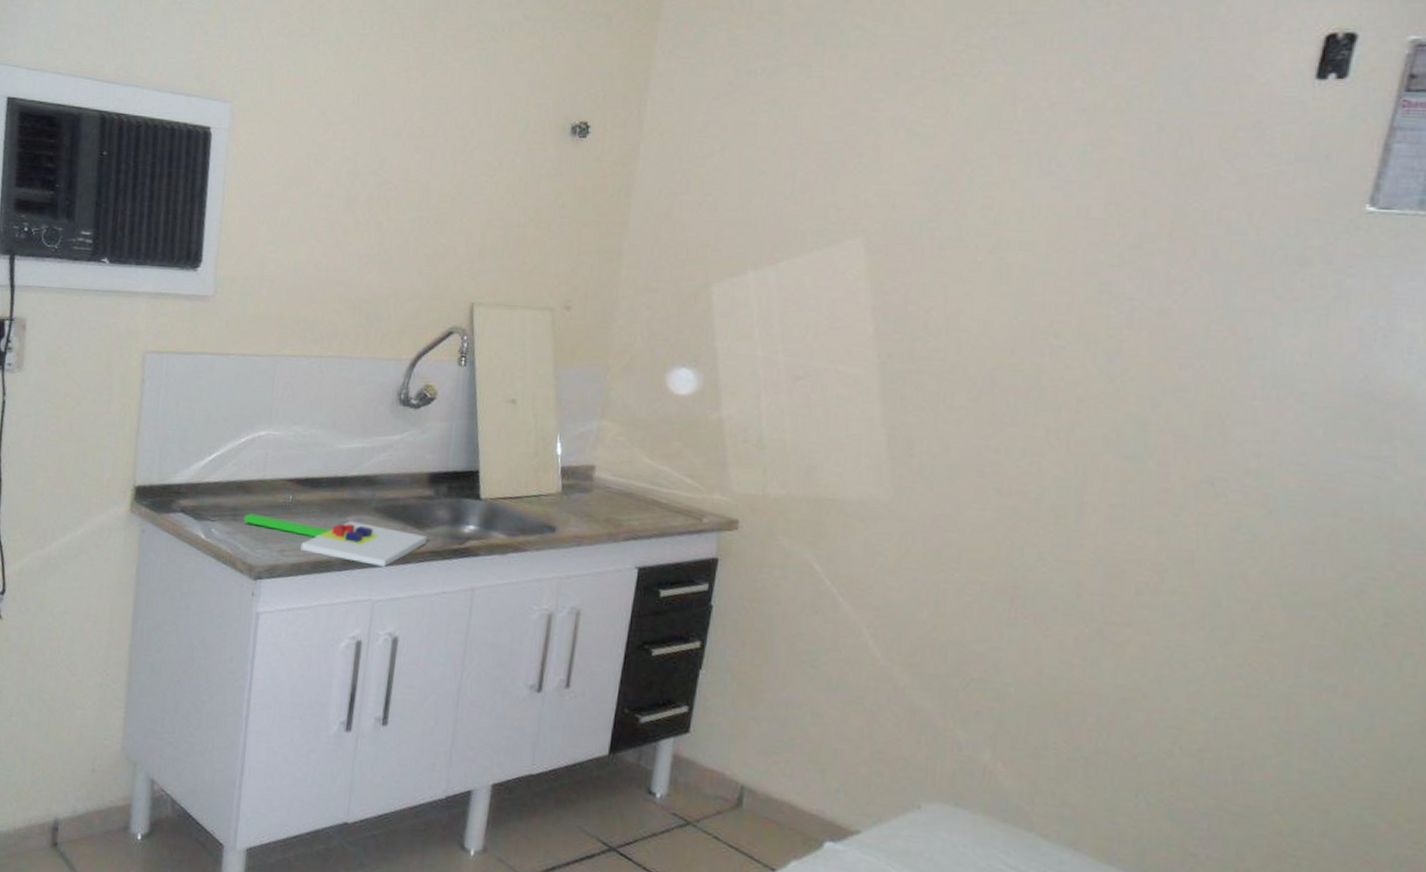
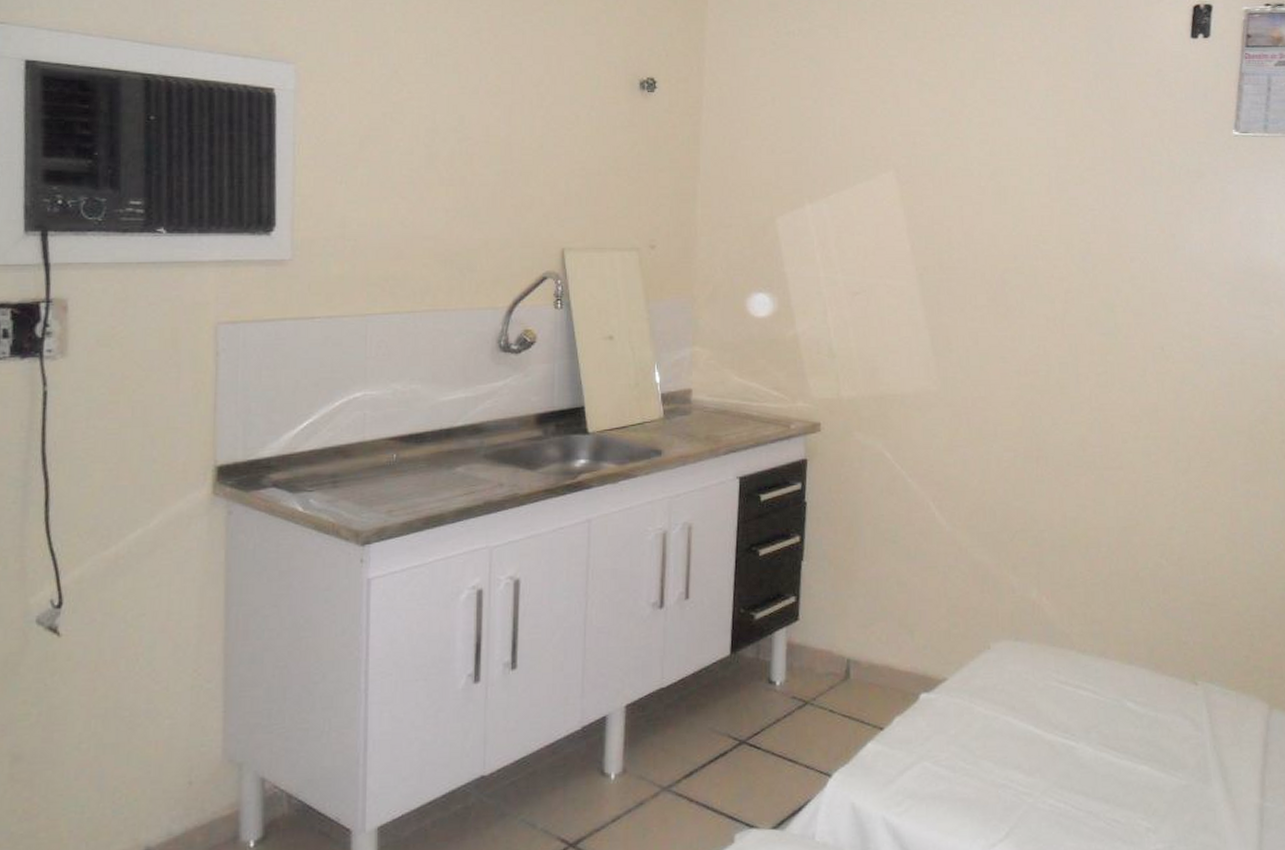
chopping board: present [243,513,427,567] -> none [345,471,539,512]

